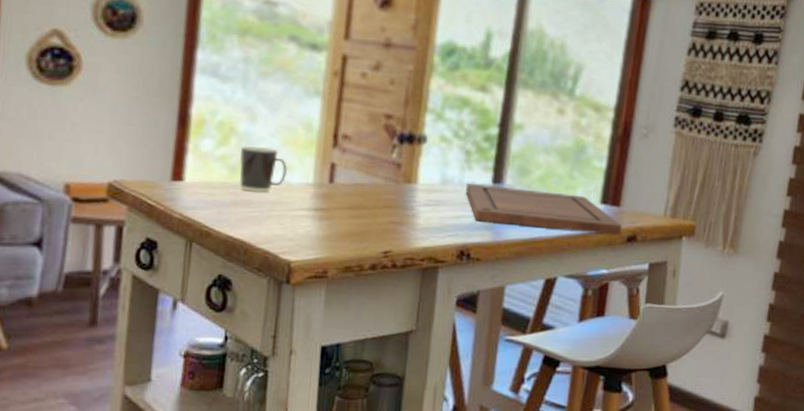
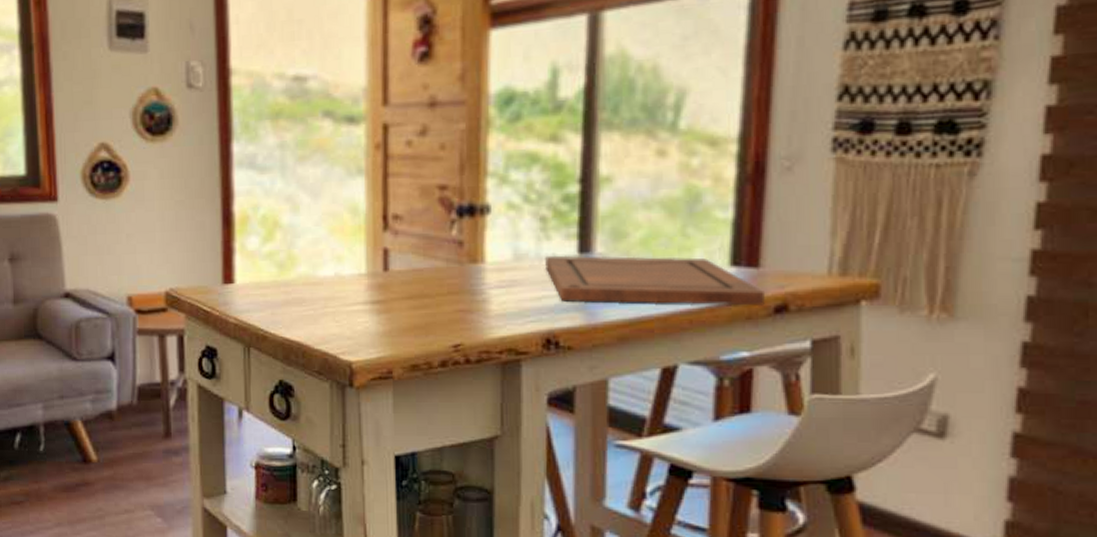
mug: present [239,146,288,193] -> none [286,239,338,289]

